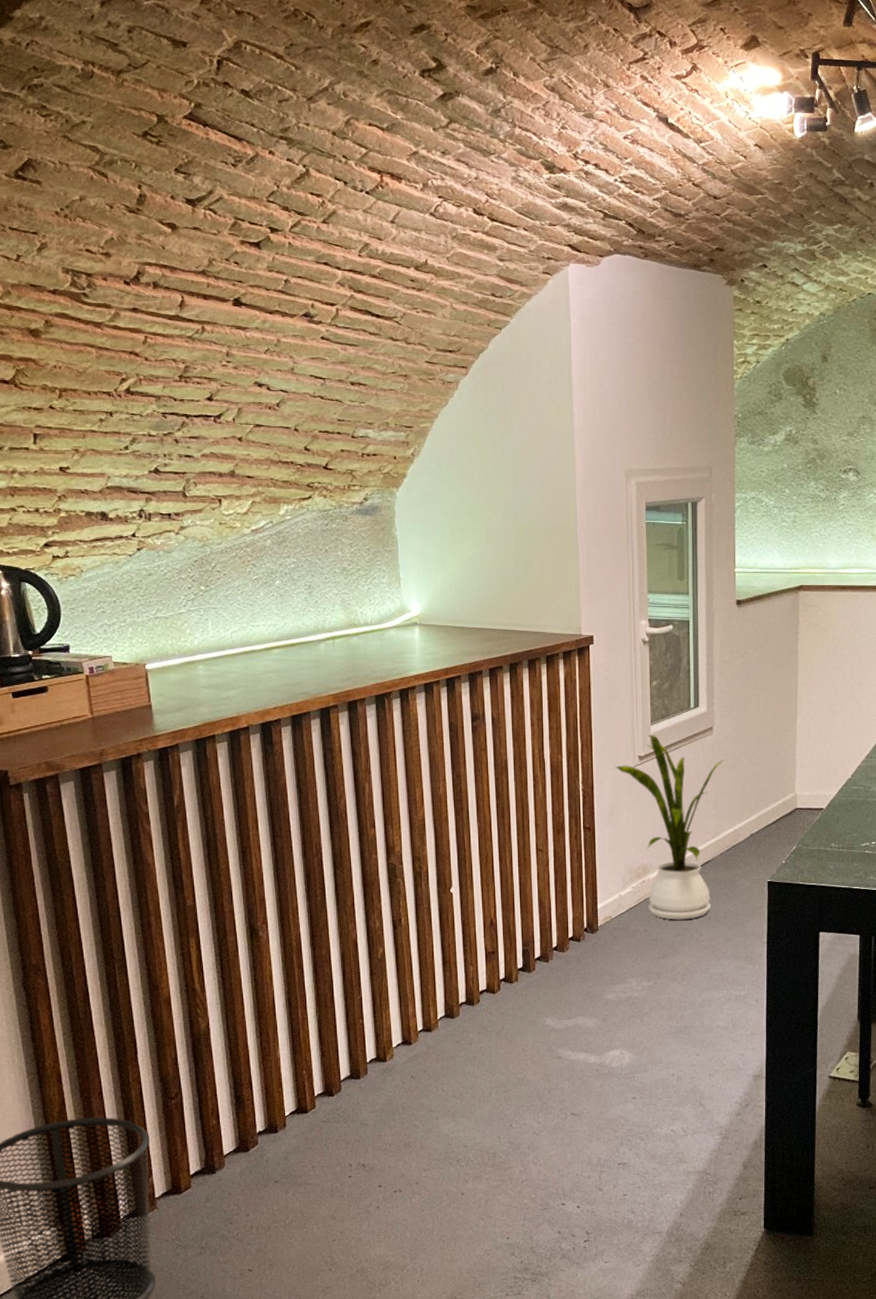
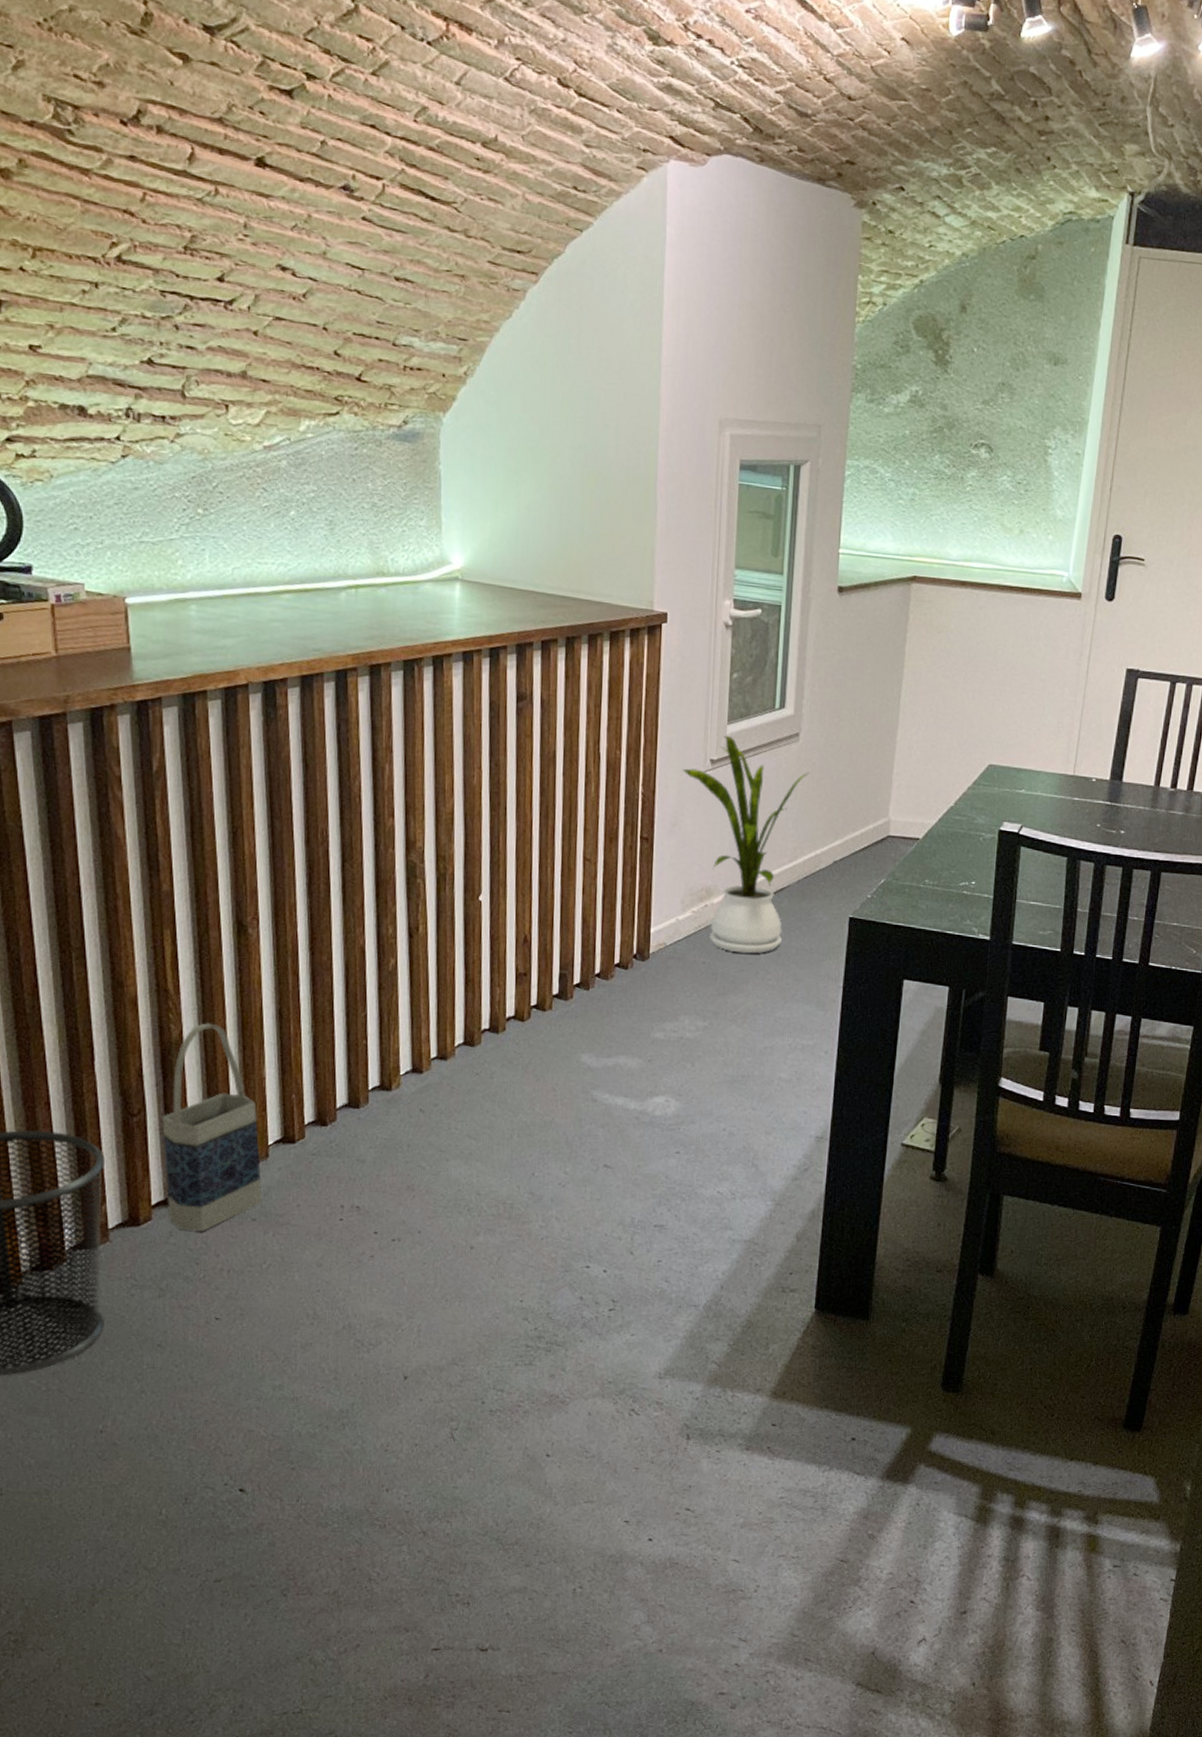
bag: none [196,1015,283,1195] -> present [162,1023,263,1231]

